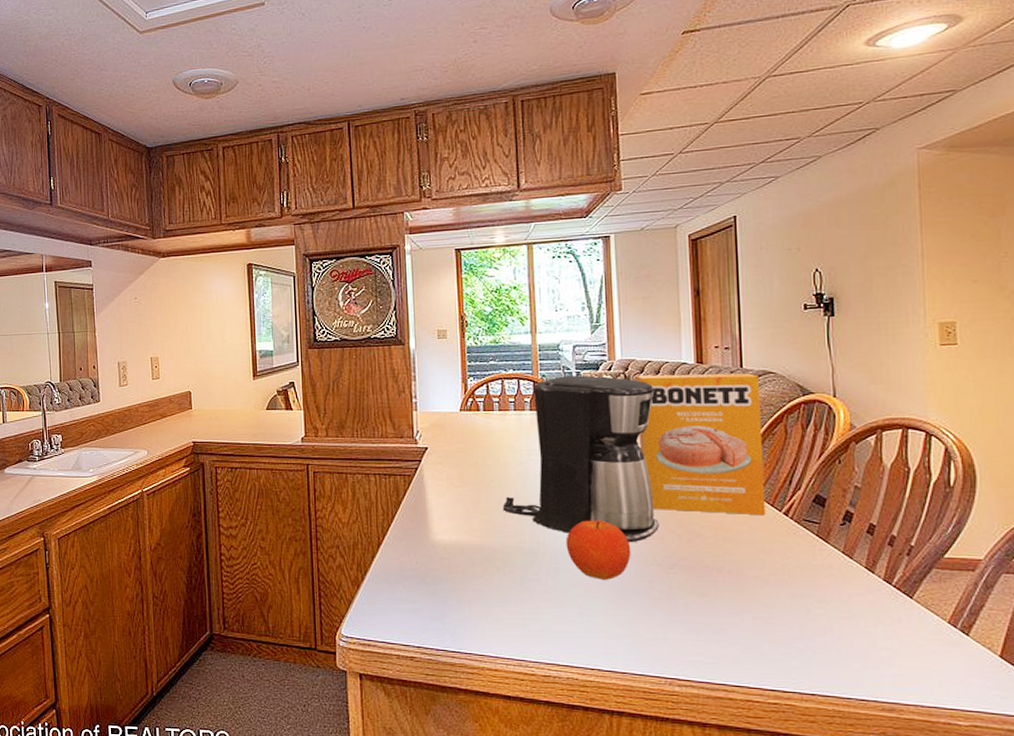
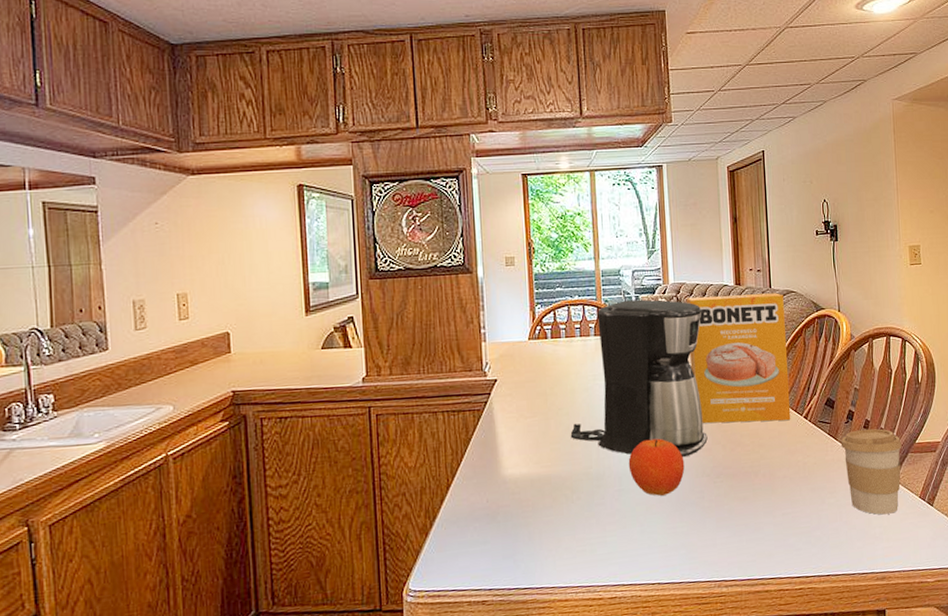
coffee cup: none [833,534,923,637] -> present [840,428,902,515]

